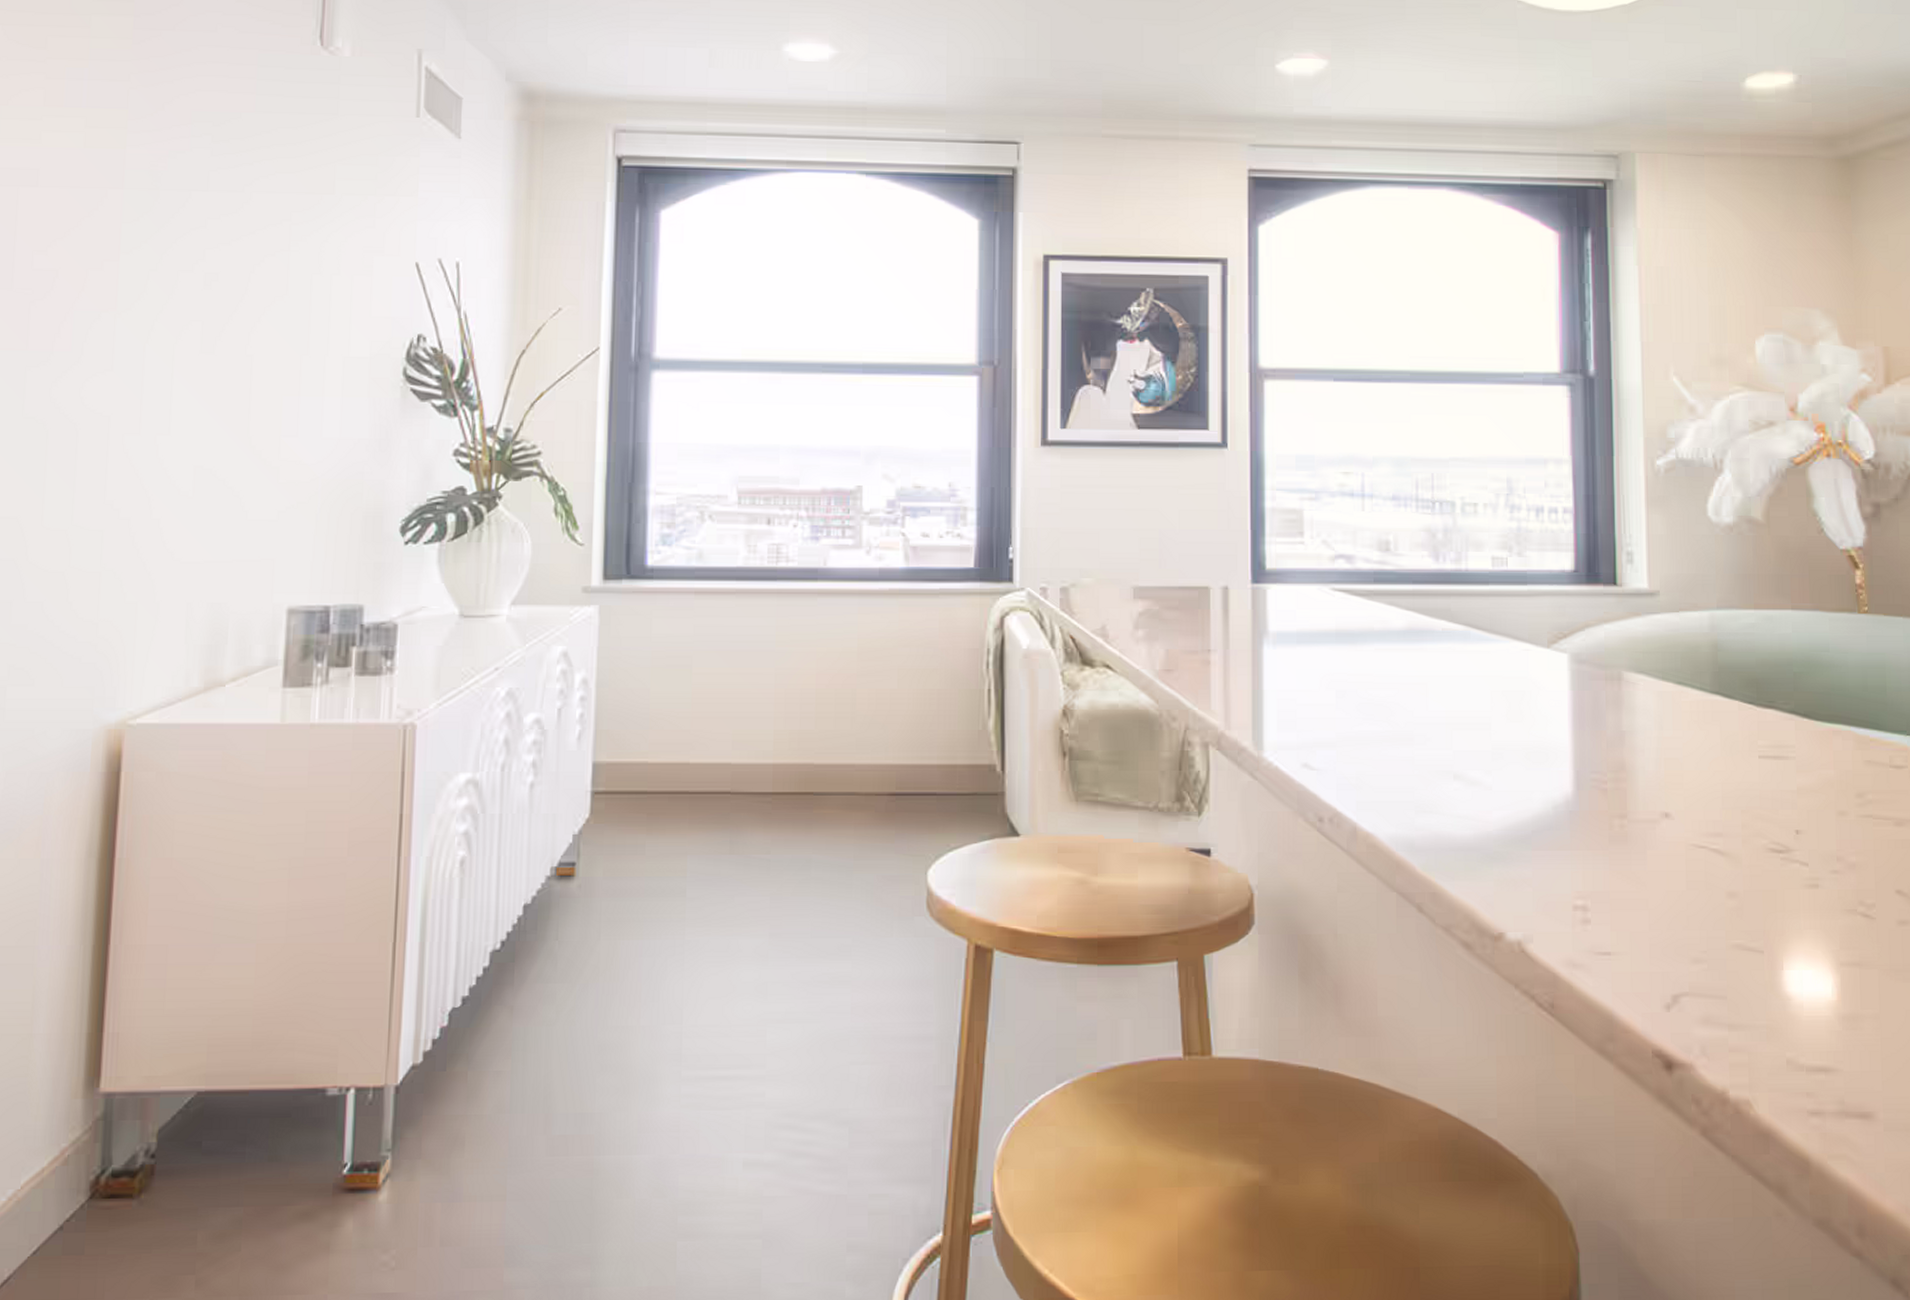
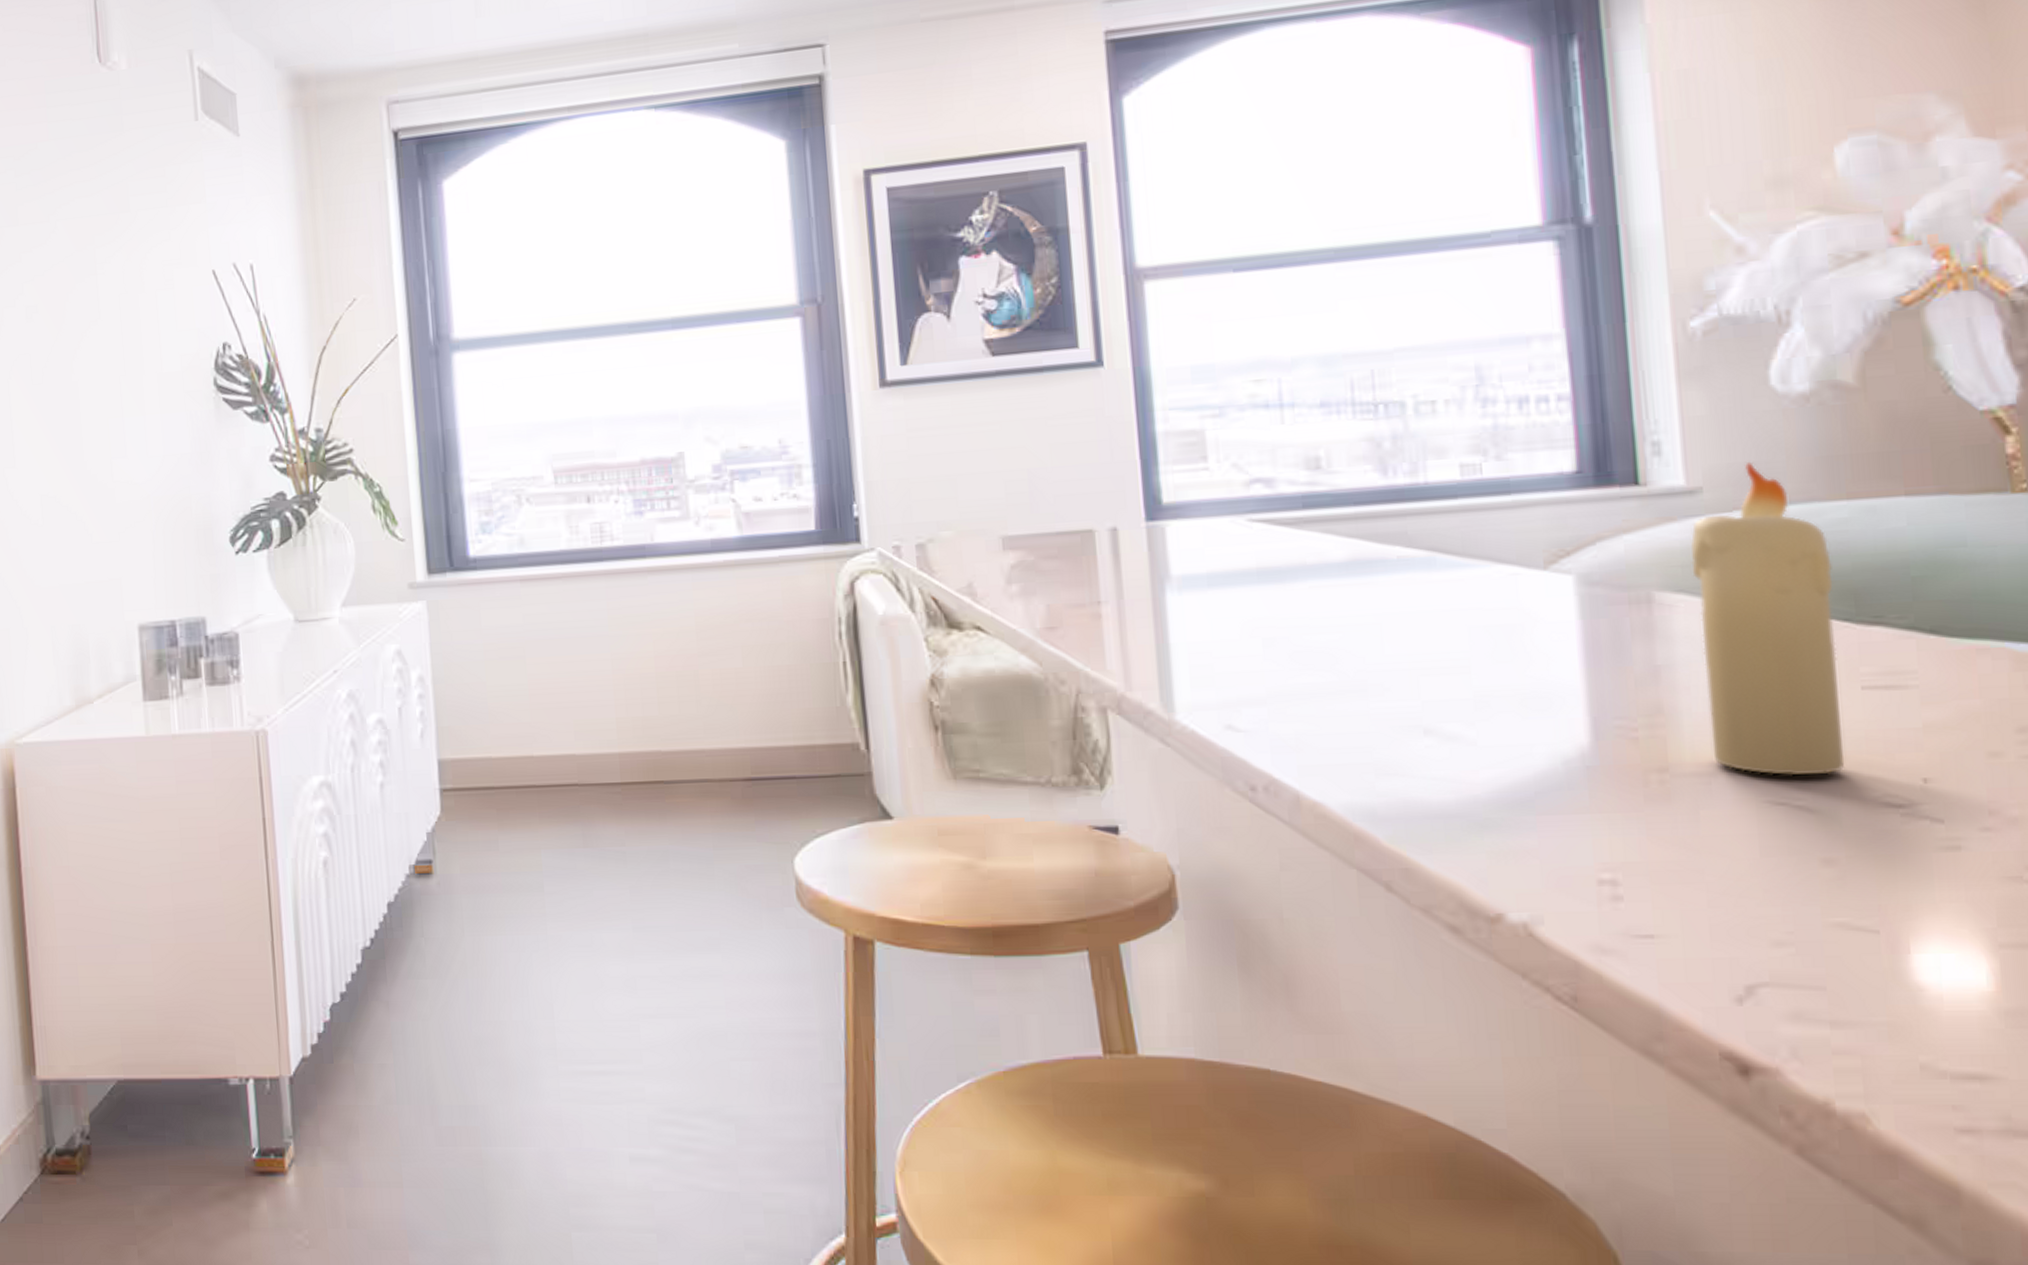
candle: none [1649,573,1746,825] -> present [1691,461,1846,775]

